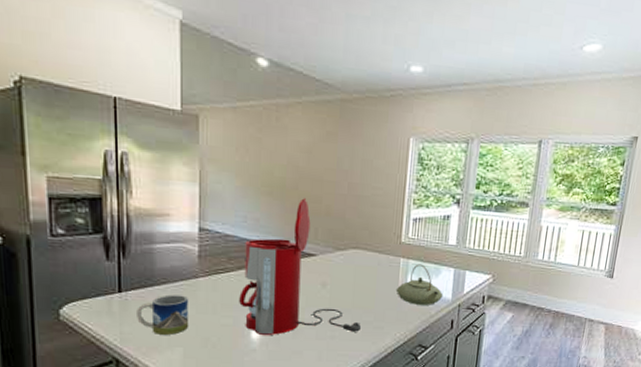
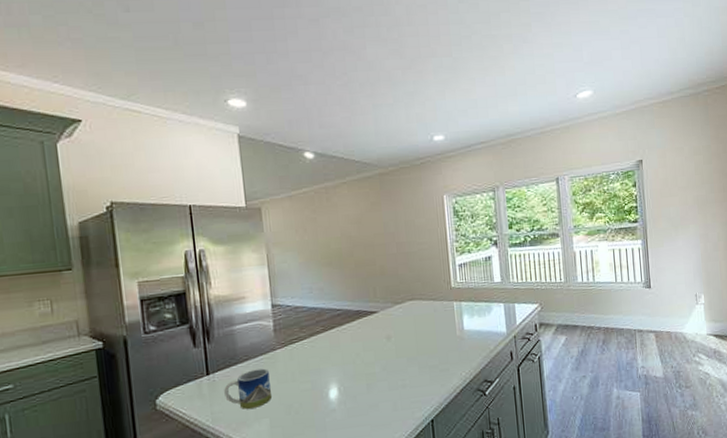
coffee maker: present [239,198,362,336] -> none [313,263,429,395]
teapot: present [395,264,444,305] -> none [454,304,499,343]

